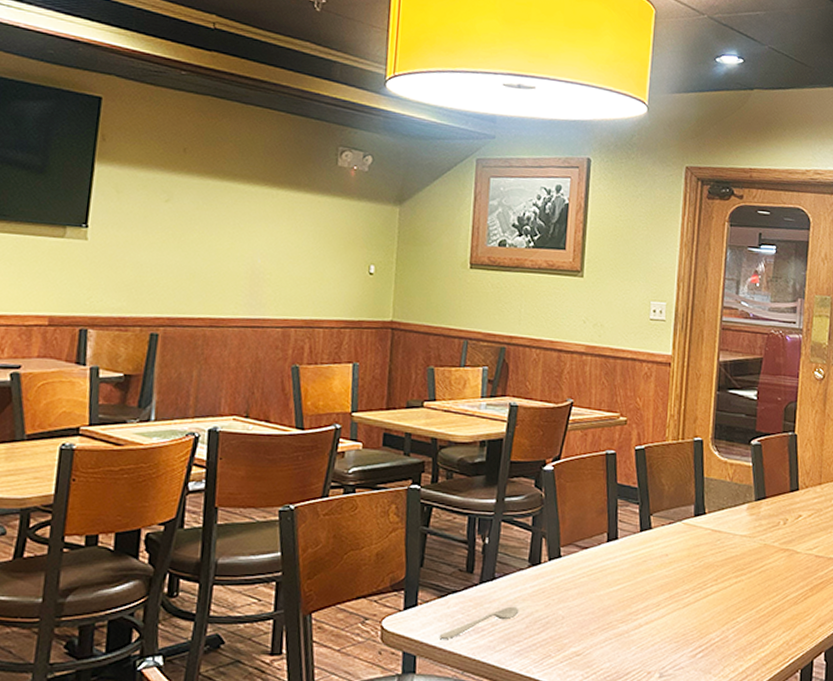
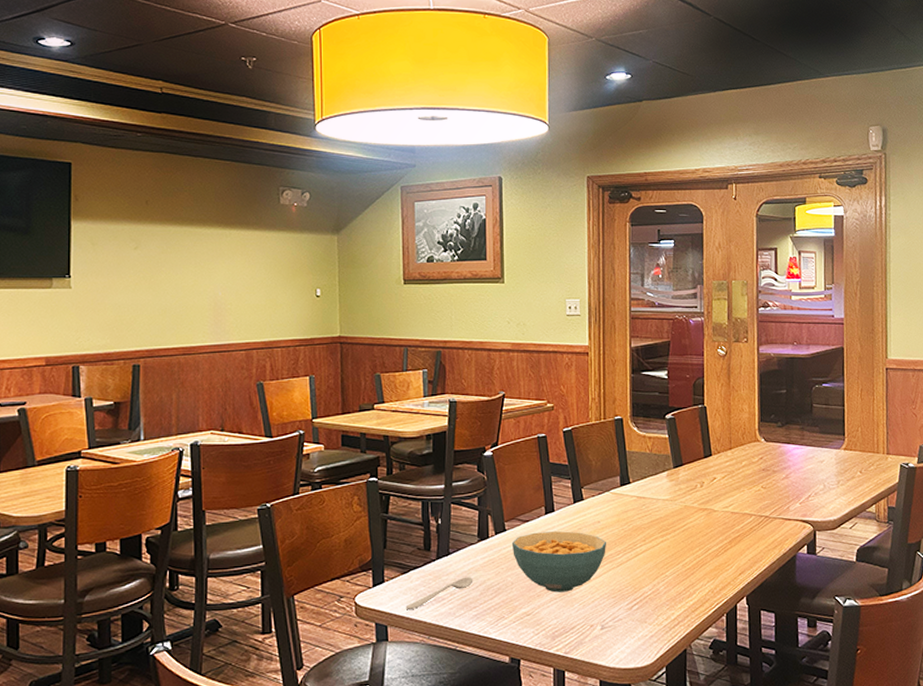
cereal bowl: none [566,561,673,632] -> present [511,531,606,593]

